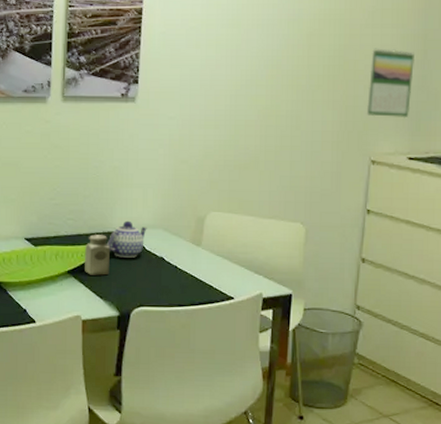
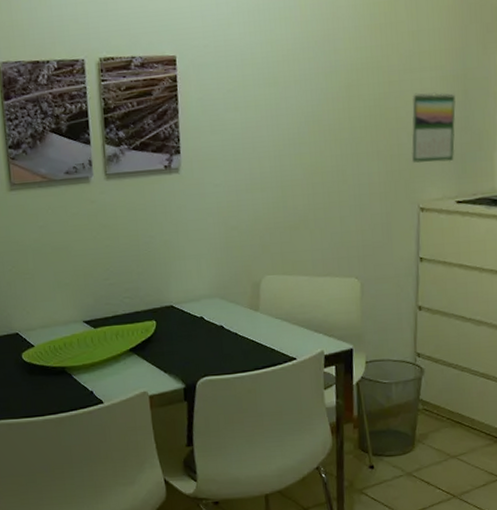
salt shaker: present [85,234,111,276] -> none [144,309,171,351]
teapot: present [107,220,147,258] -> none [166,293,204,330]

